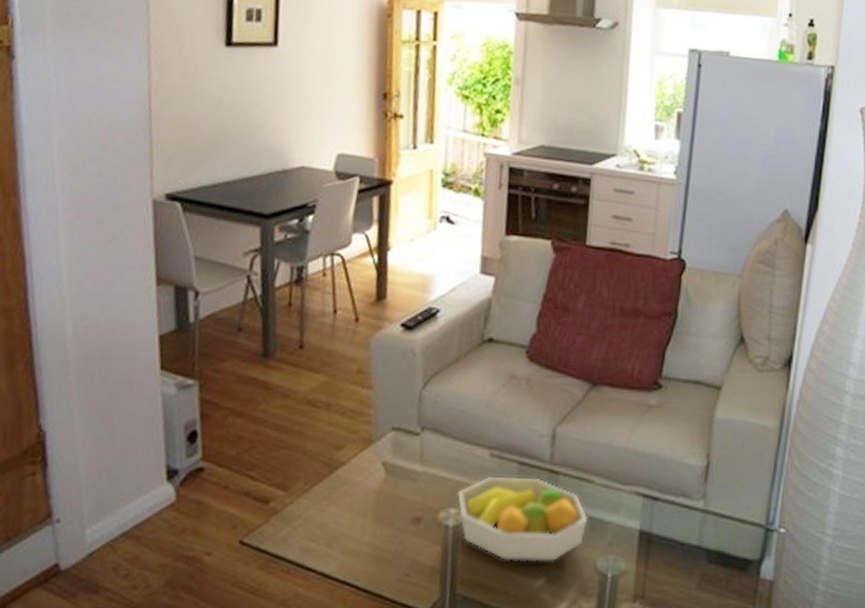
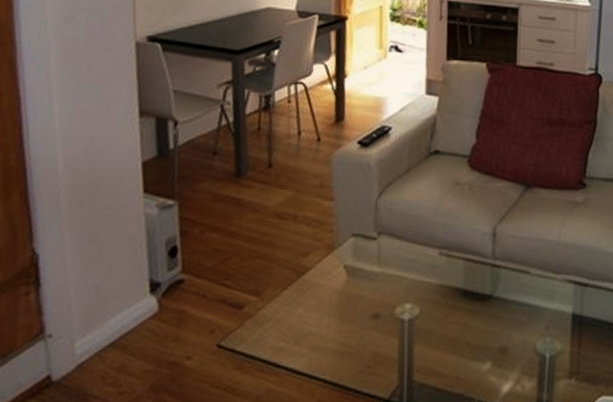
fruit bowl: present [458,477,588,561] -> none [412,273,527,347]

